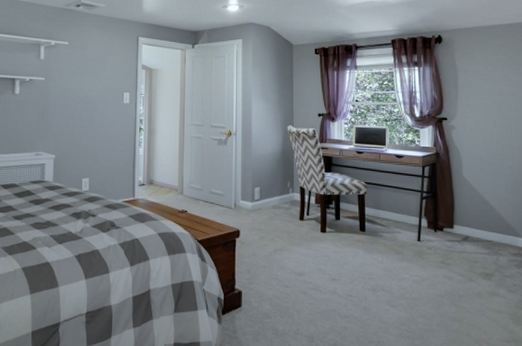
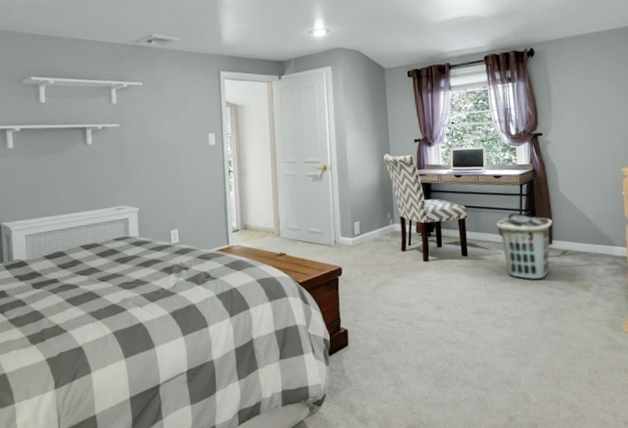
clothes hamper: none [395,193,455,262] -> present [495,212,553,279]

